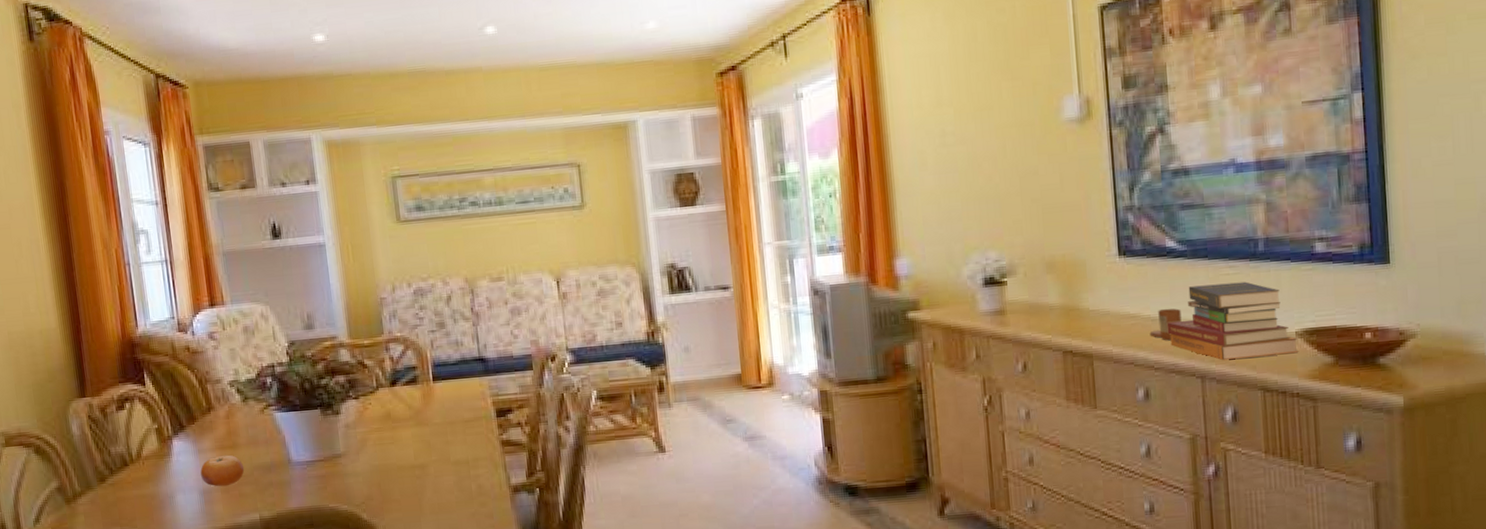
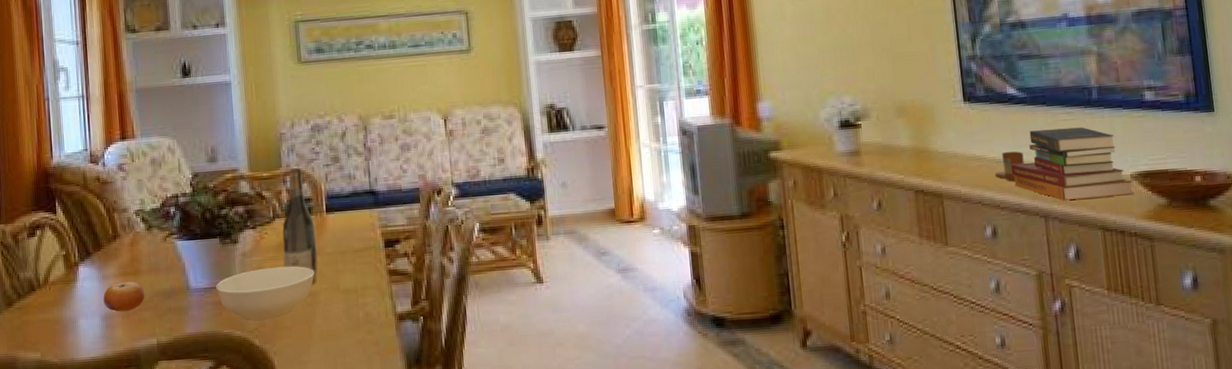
bowl: none [318,437,423,496] -> present [215,266,315,322]
wine bottle: none [387,333,426,457] -> present [282,166,318,285]

